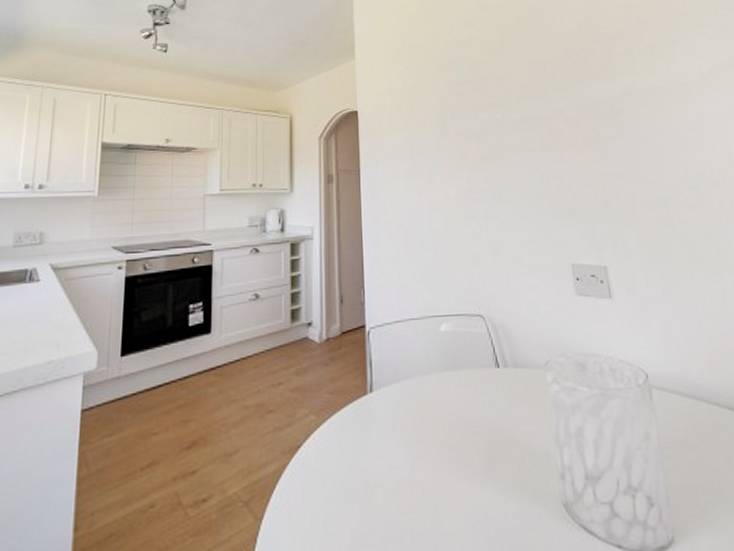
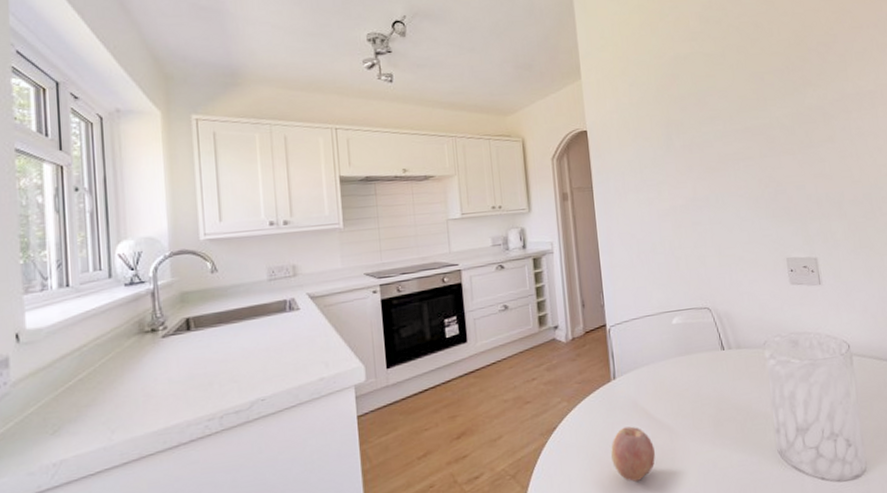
fruit: none [362,453,414,526] -> present [611,426,655,482]

